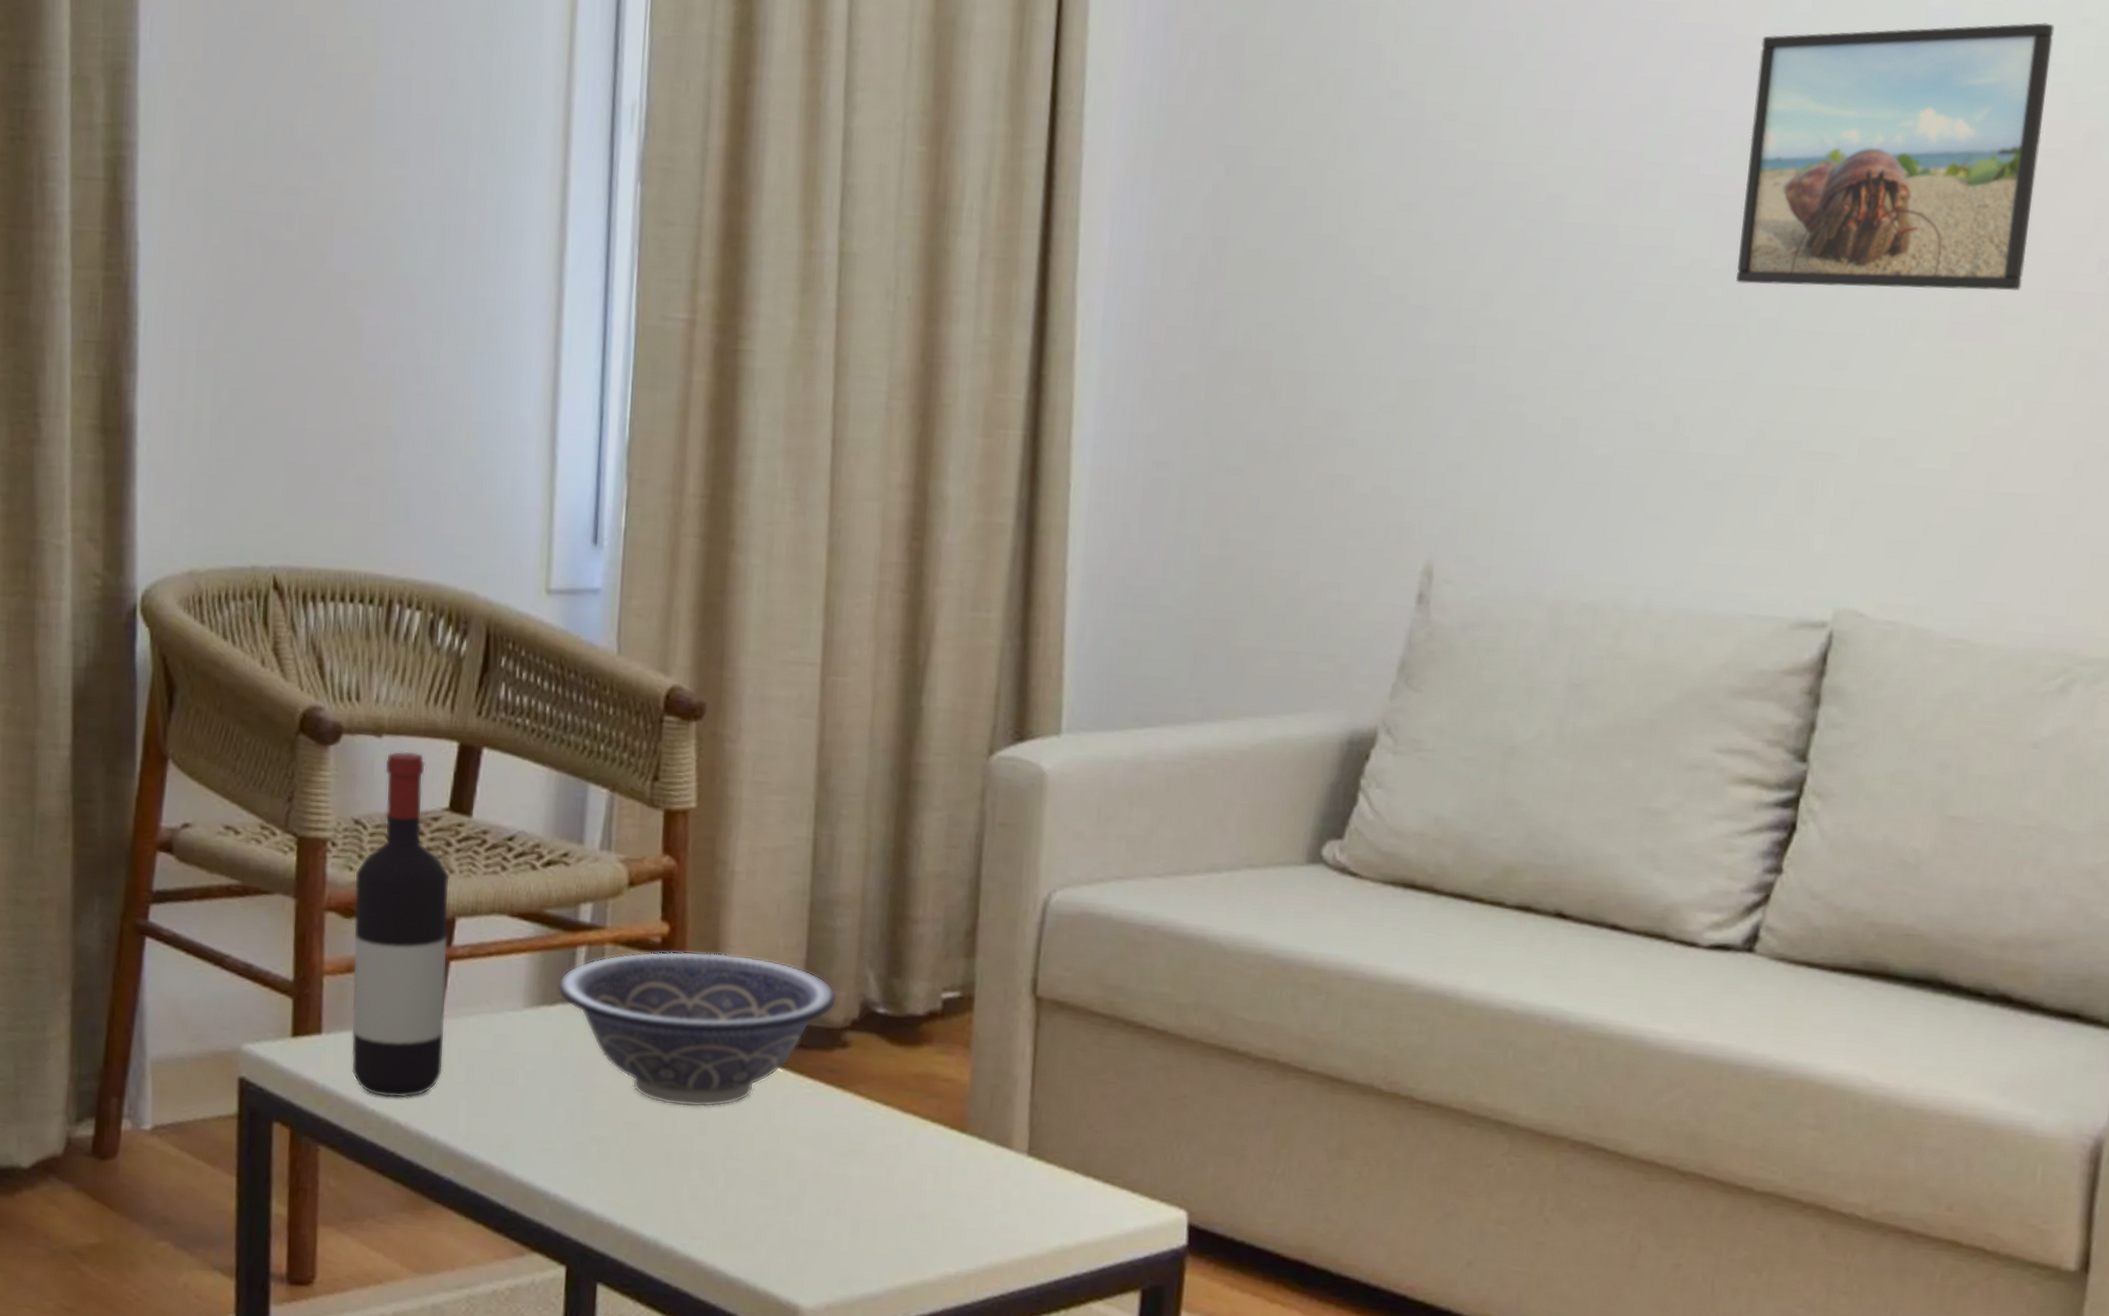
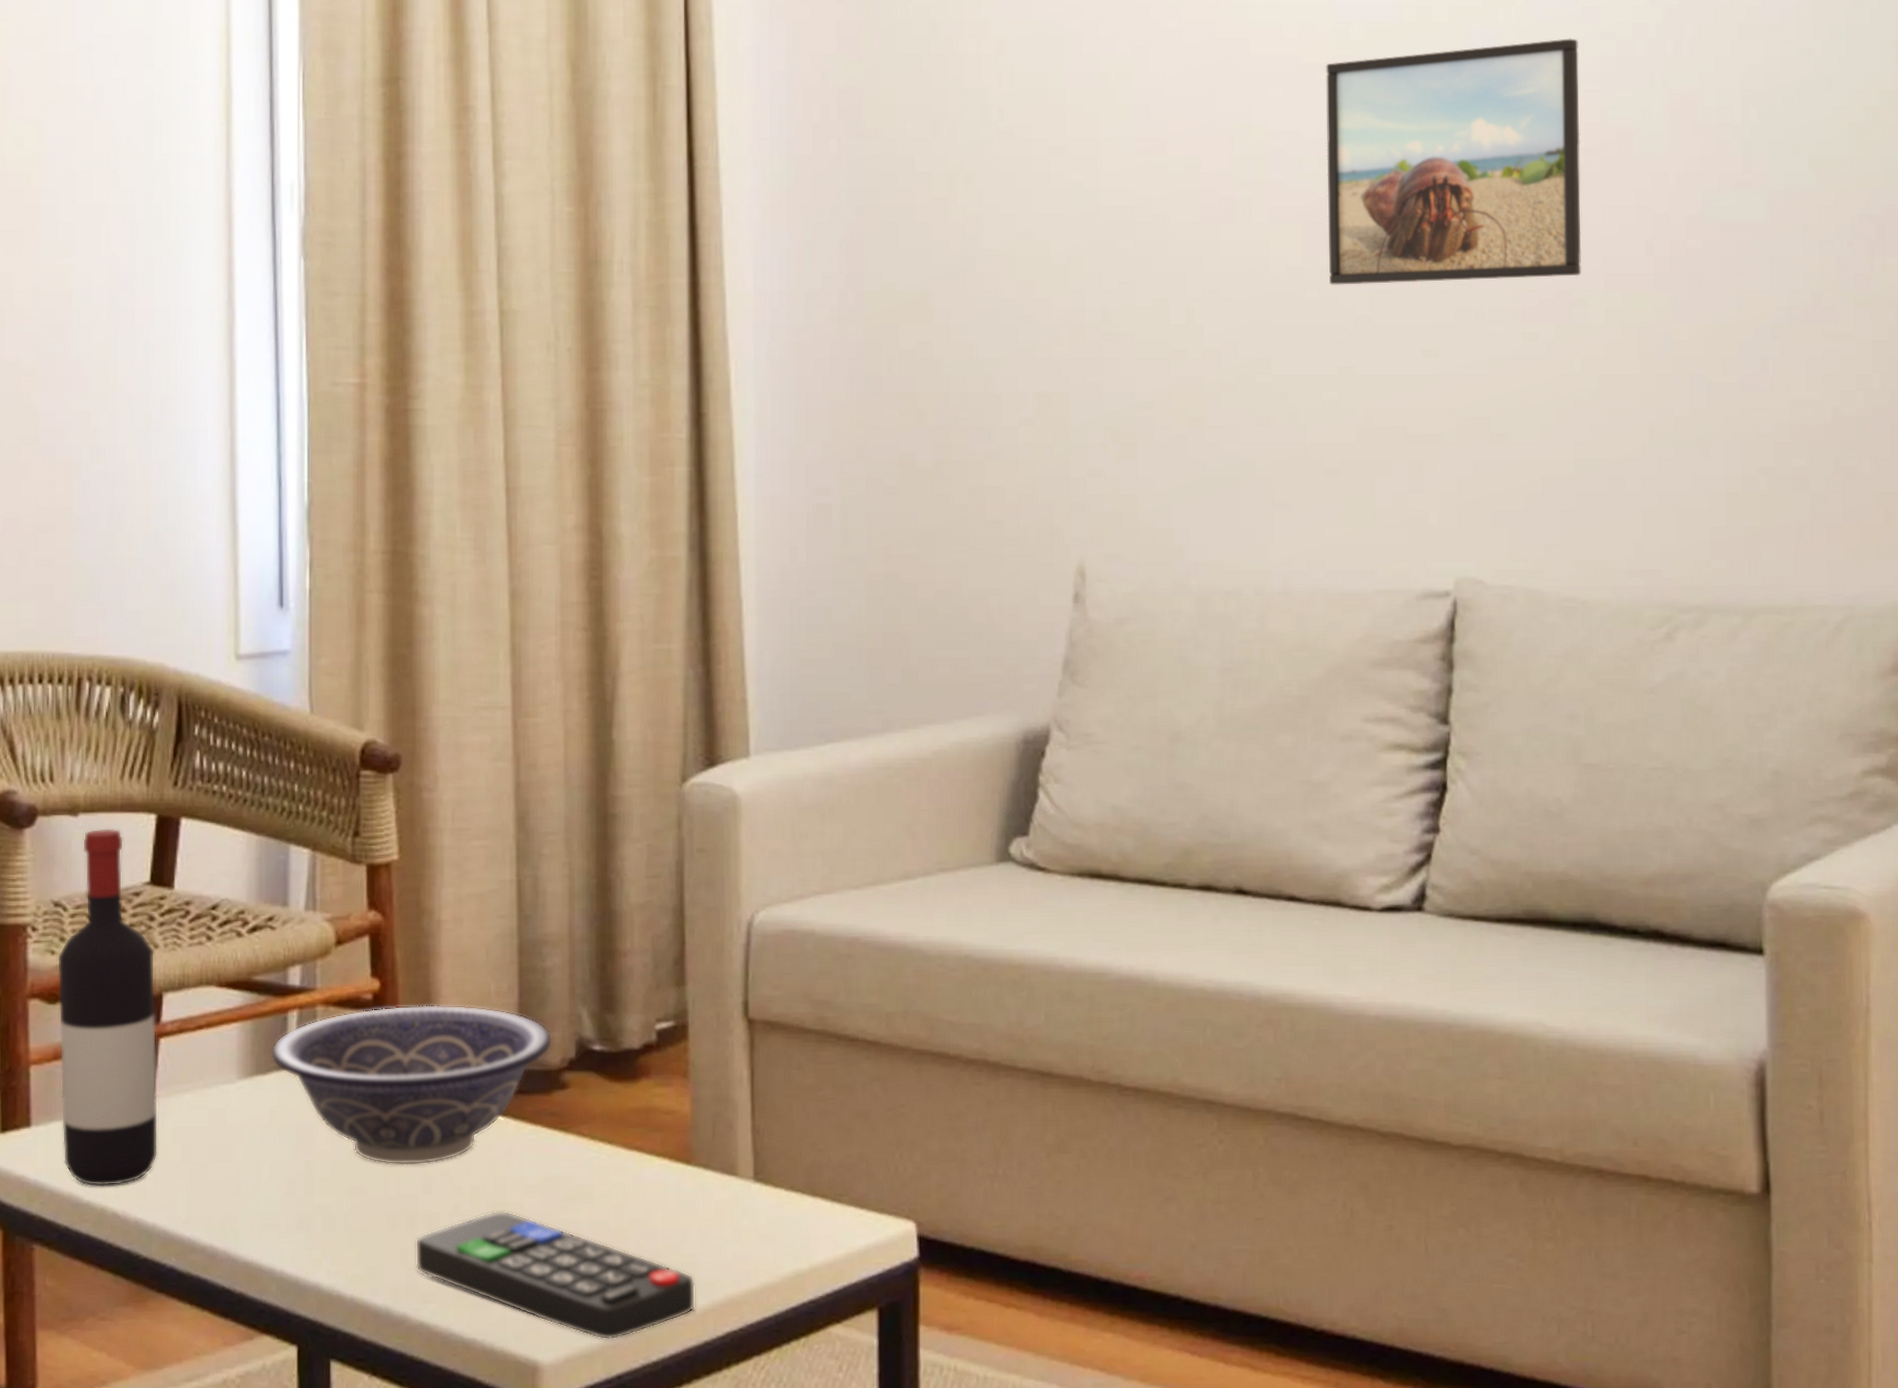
remote control: none [685,1158,961,1293] -> present [415,1210,696,1340]

